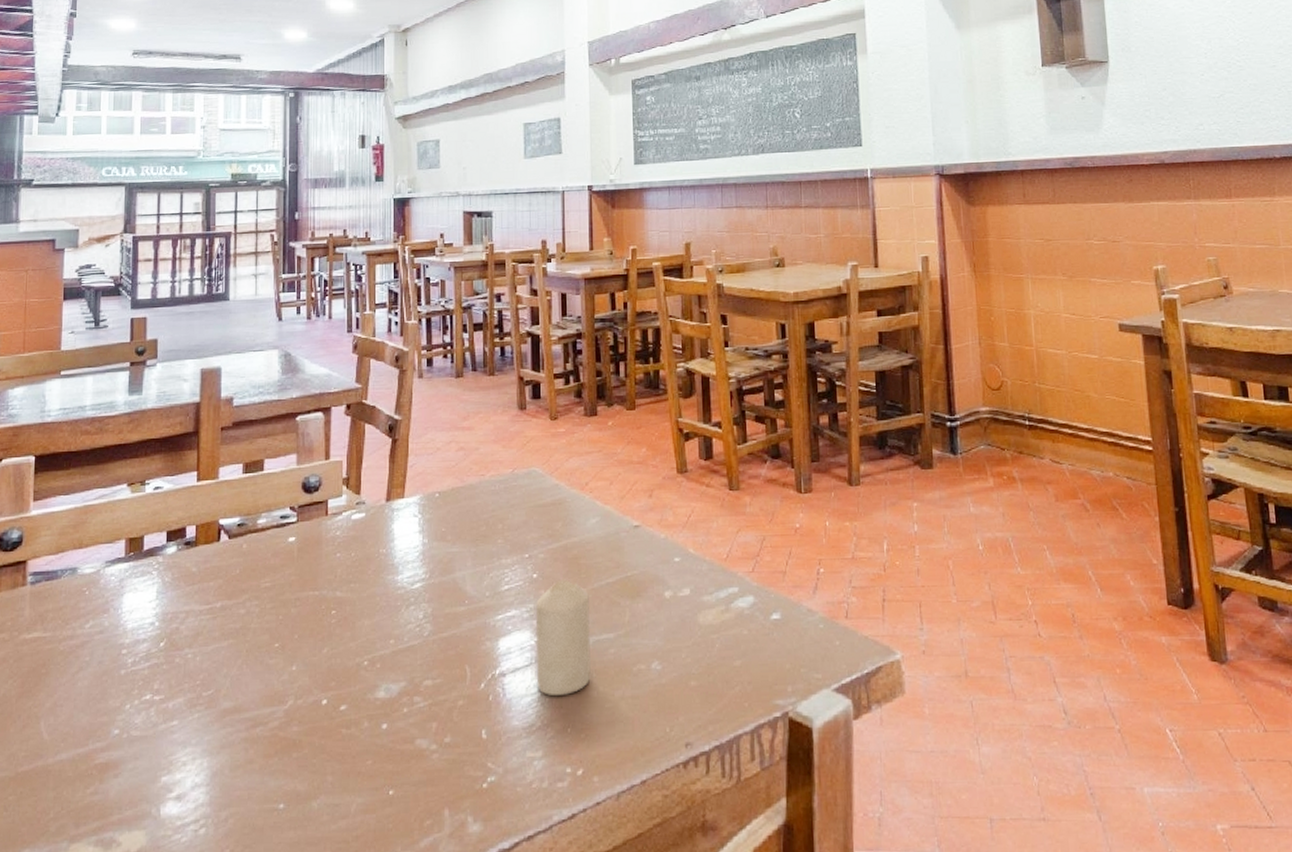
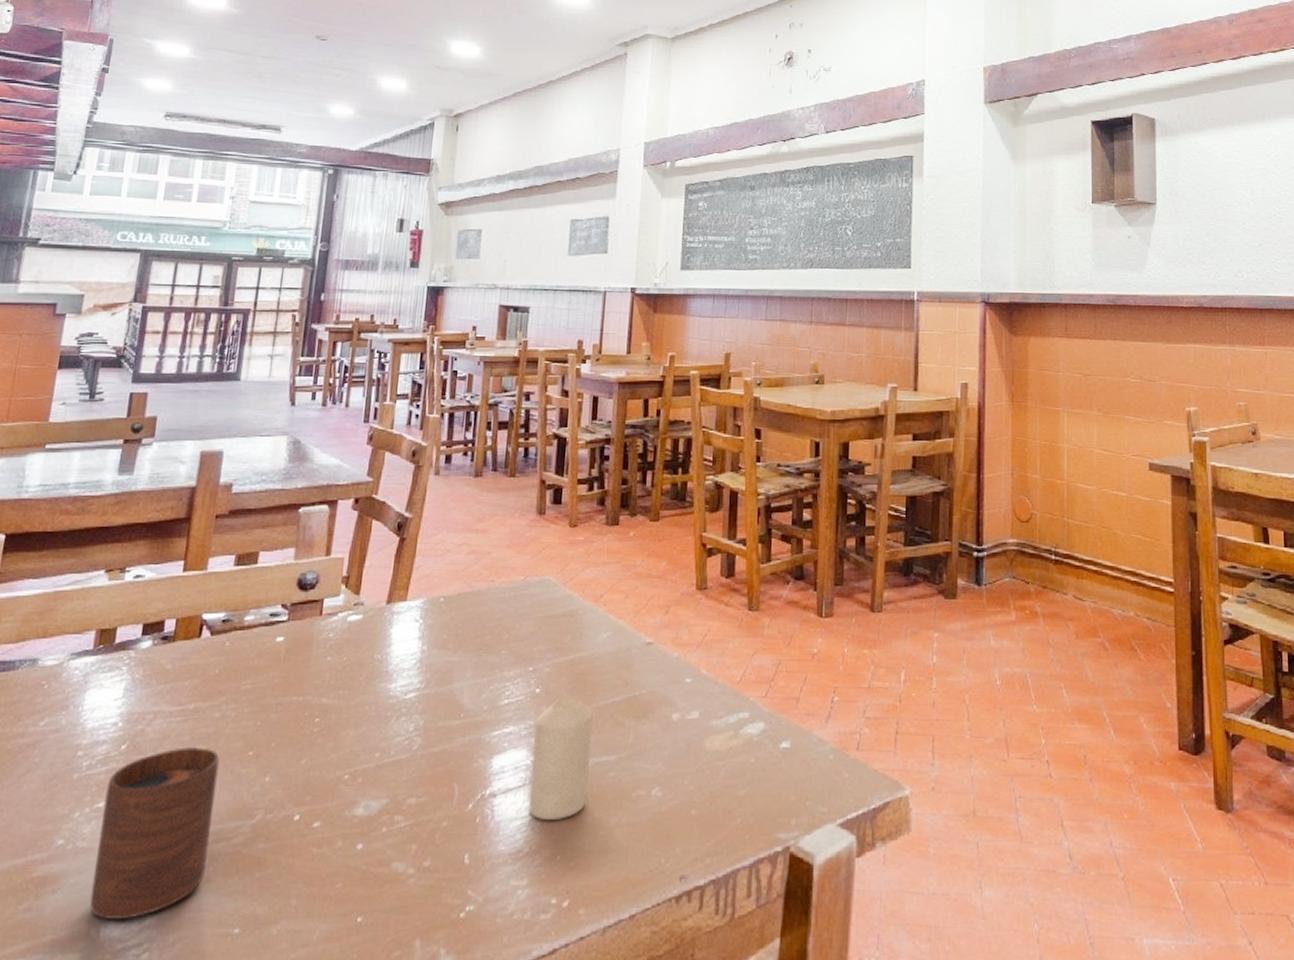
cup: none [148,642,249,799] -> present [89,747,220,919]

